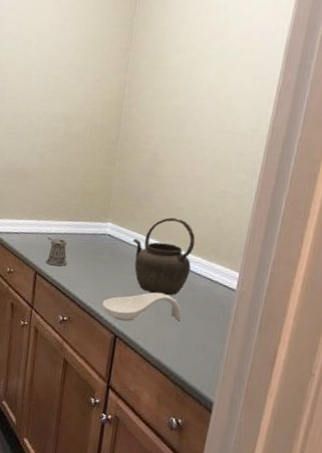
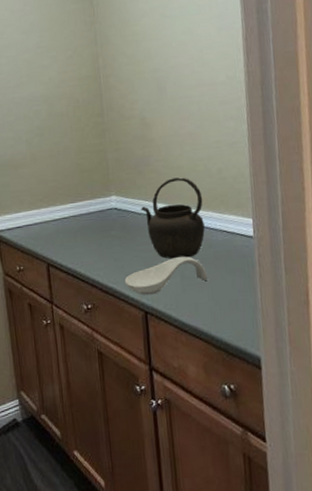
pepper shaker: present [46,237,68,267] -> none [52,222,80,254]

